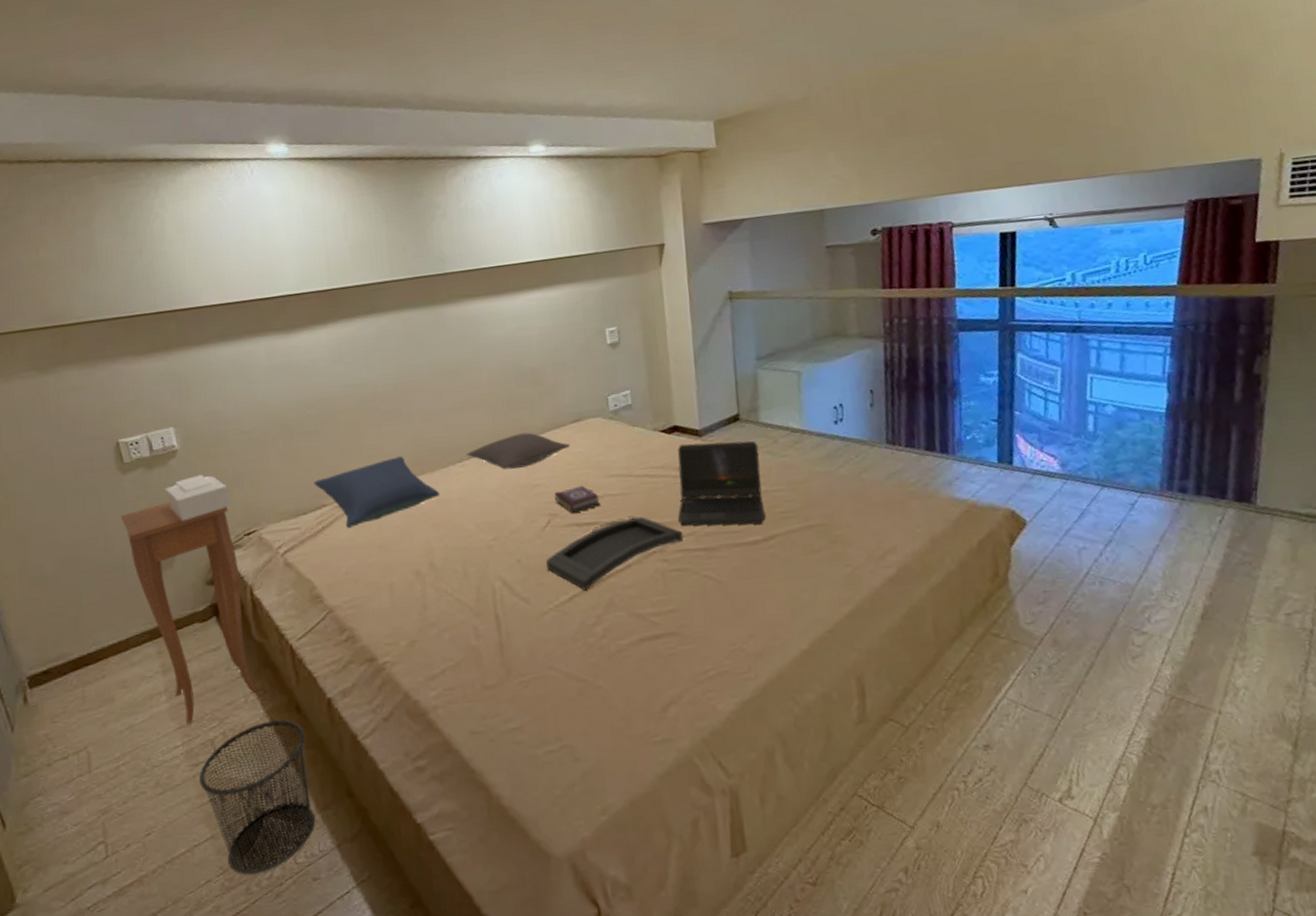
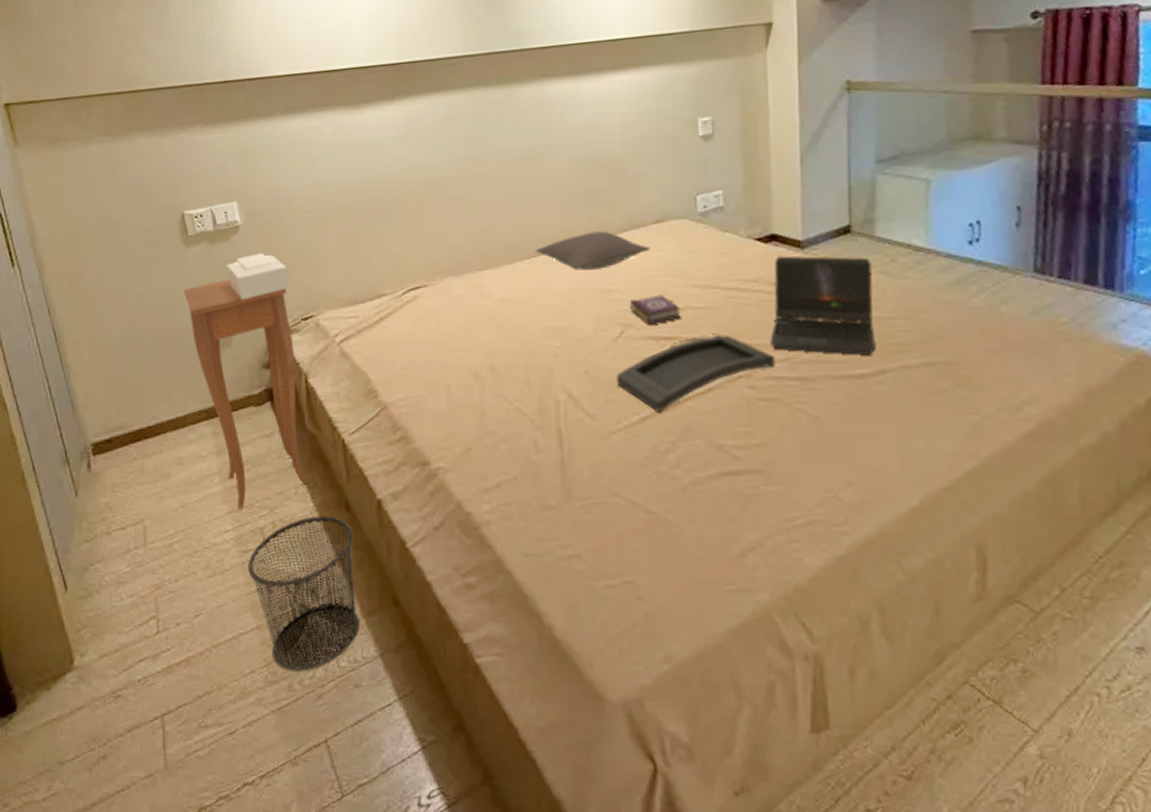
pillow: present [314,456,440,528] -> none [373,247,505,321]

